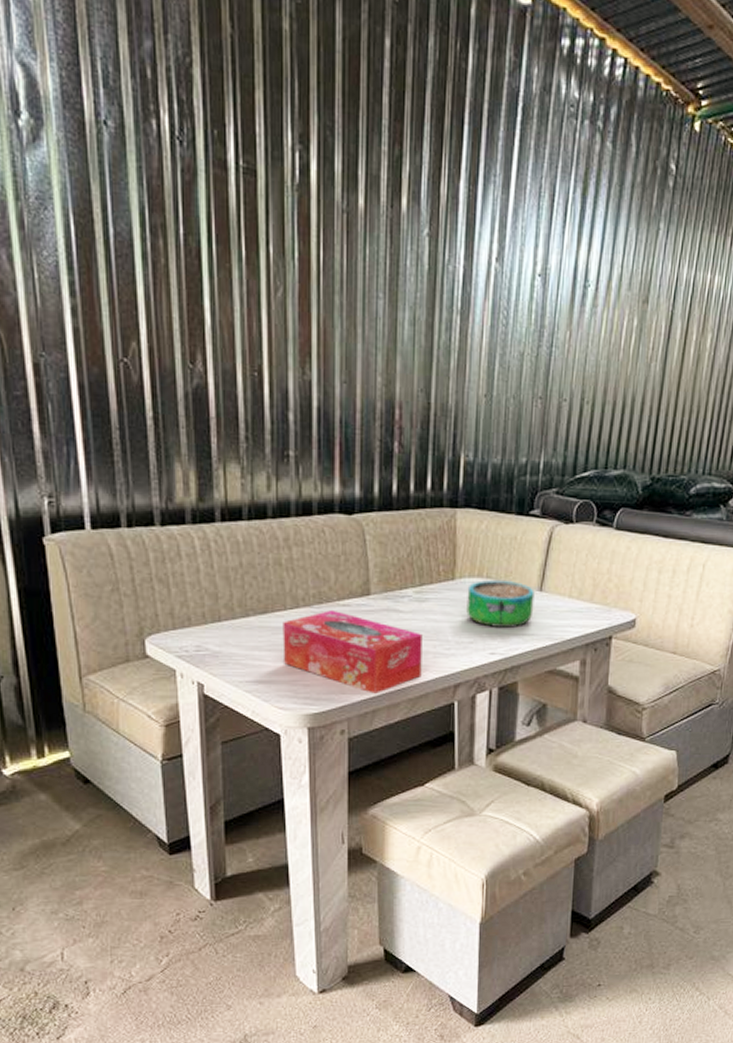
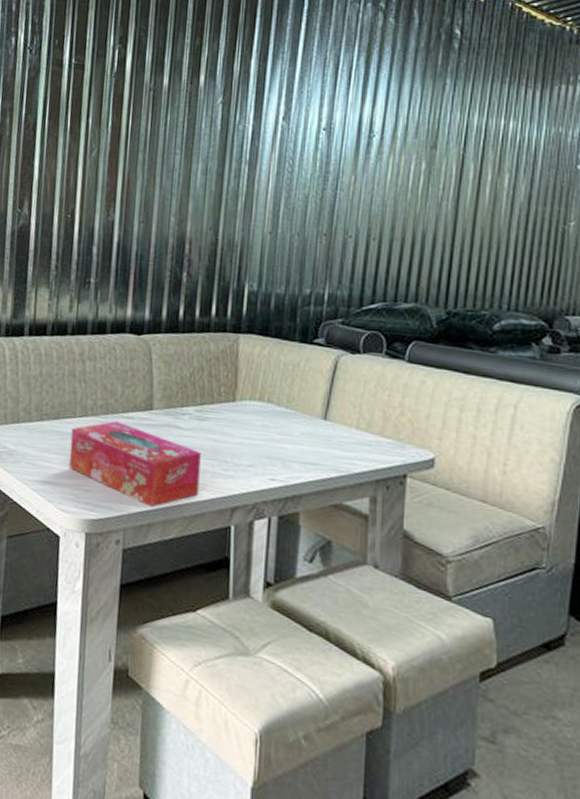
decorative bowl: present [466,579,535,628] -> none [246,404,318,455]

